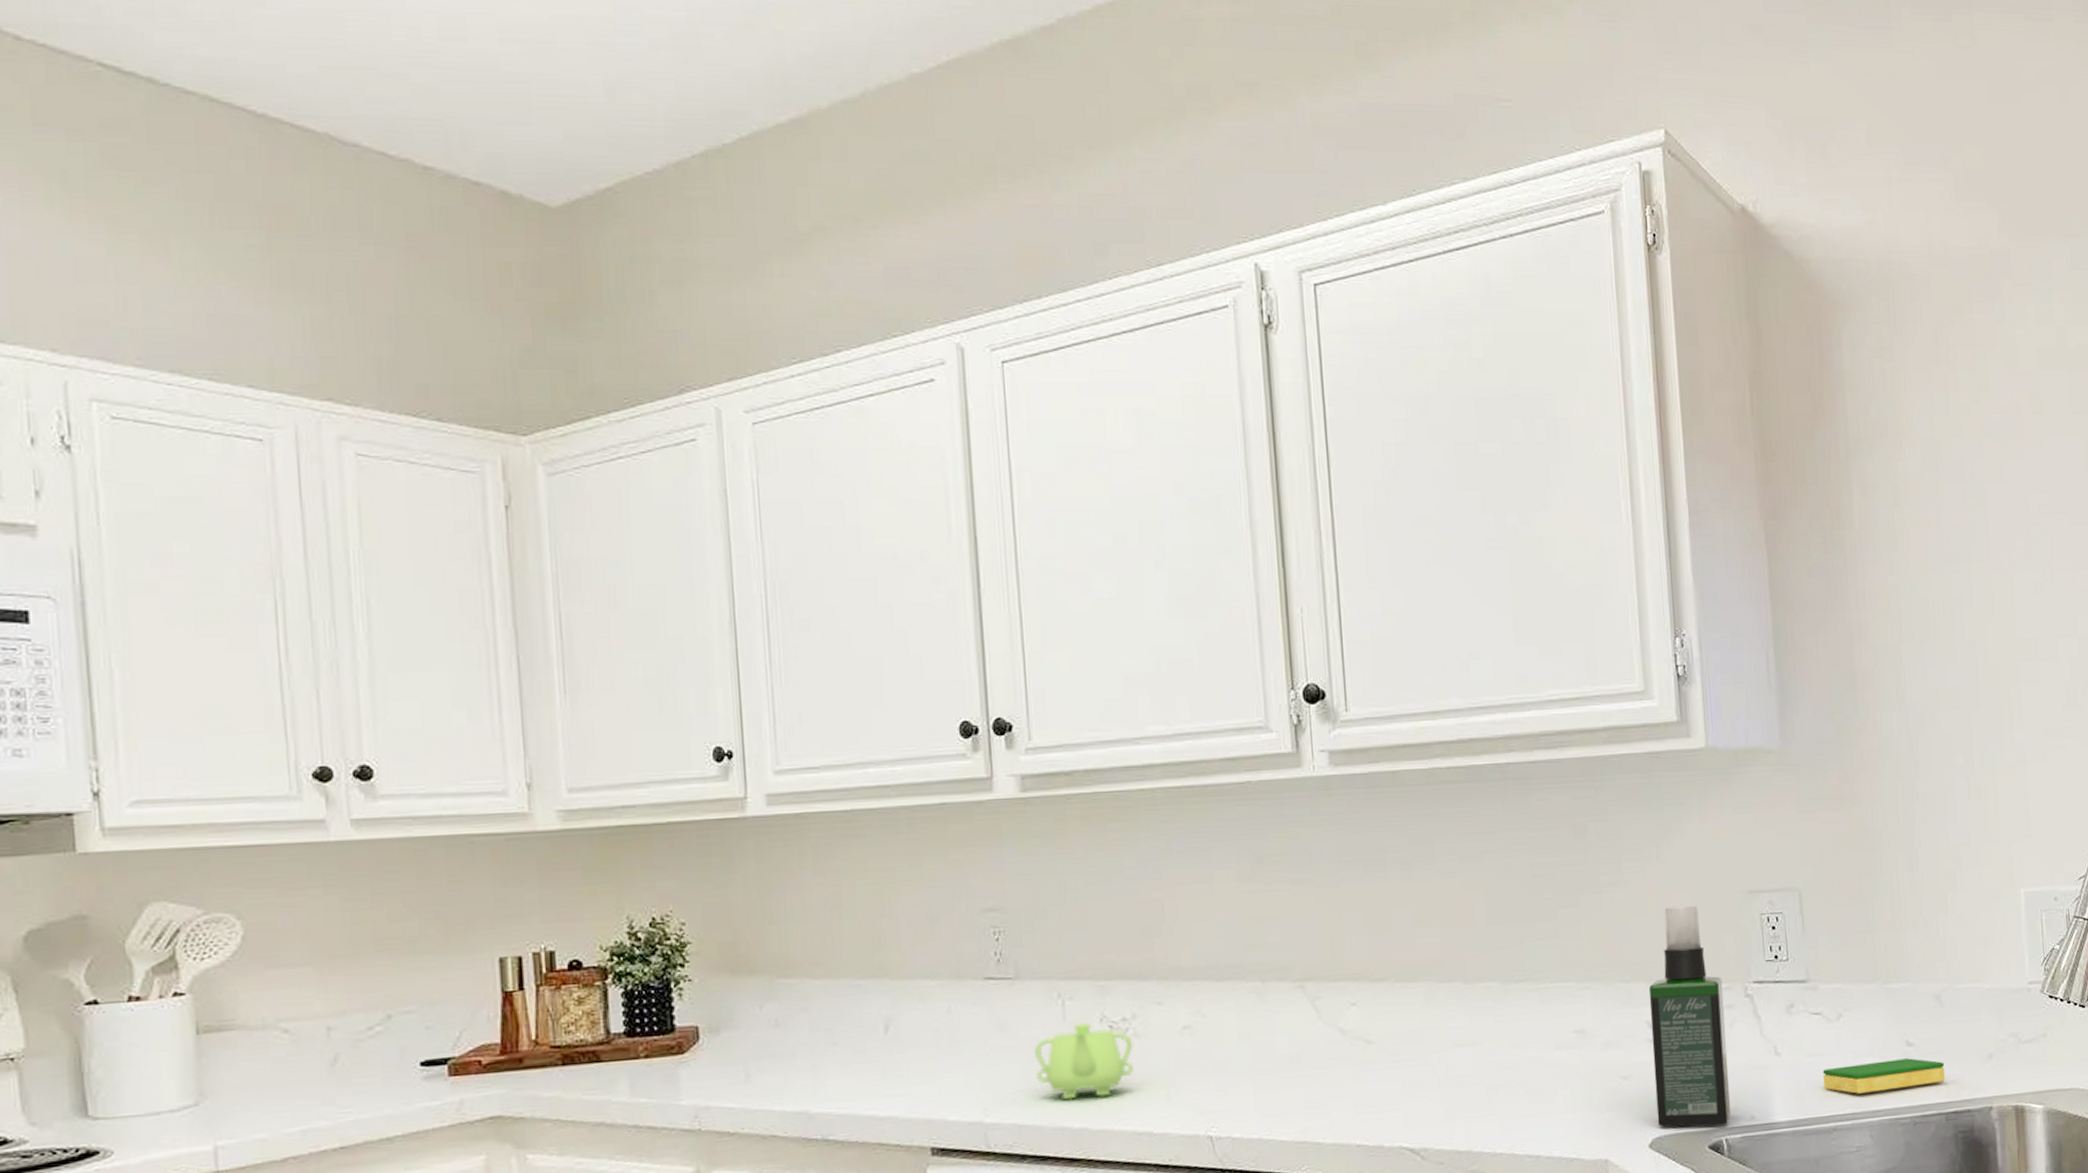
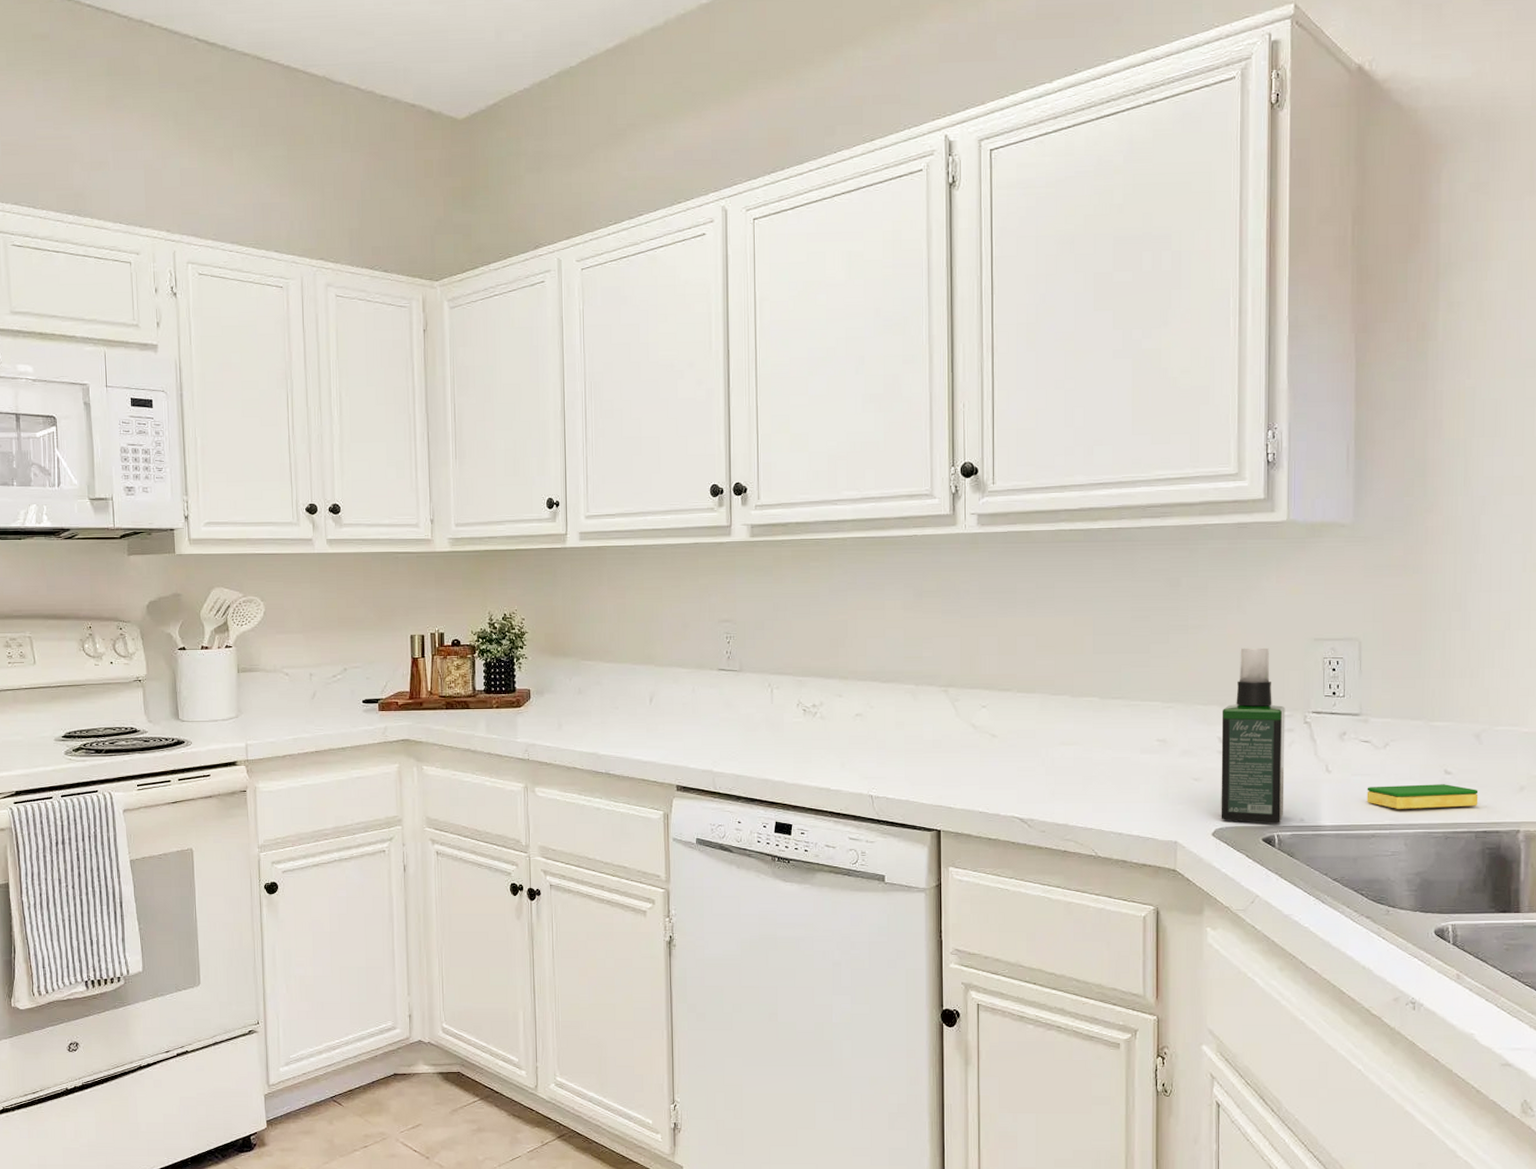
teapot: present [1035,1022,1133,1101] -> none [750,705,820,760]

